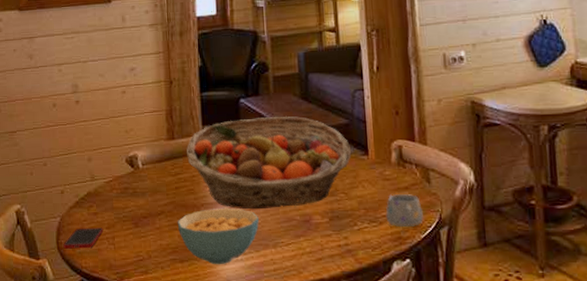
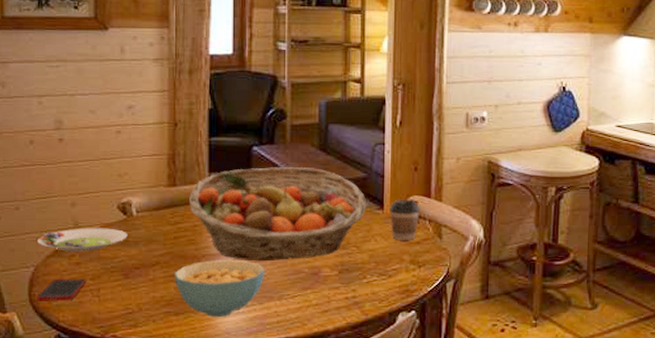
salad plate: none [62,180,136,203] -> present [37,228,128,252]
coffee cup: none [373,143,405,186] -> present [389,199,420,240]
mug: present [385,194,423,228] -> none [395,249,432,281]

